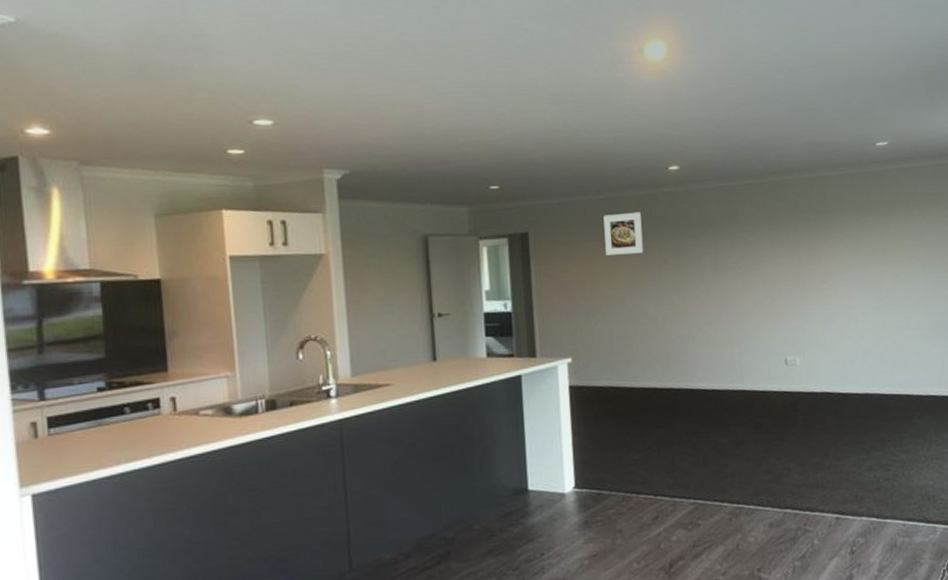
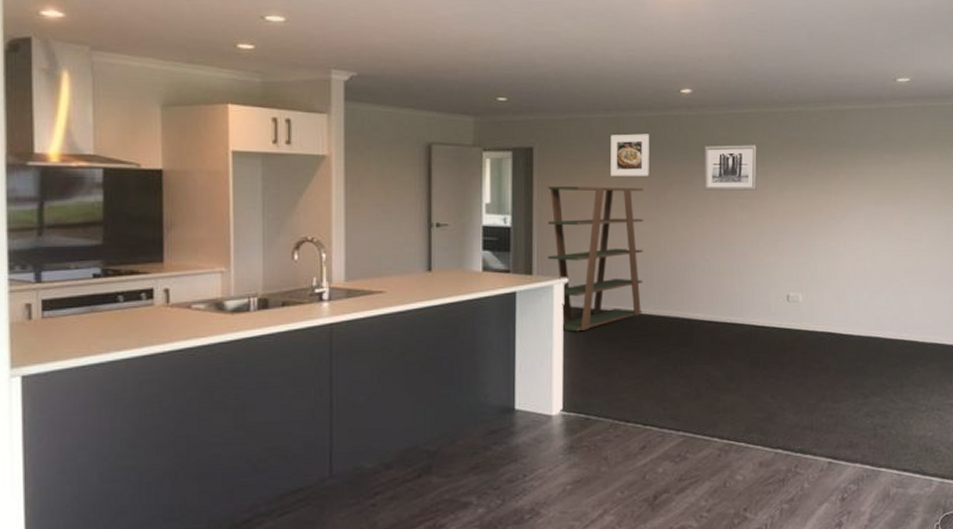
shelving unit: none [546,265,646,410] -> present [547,186,644,332]
wall art: none [695,216,749,263] -> present [704,145,757,191]

